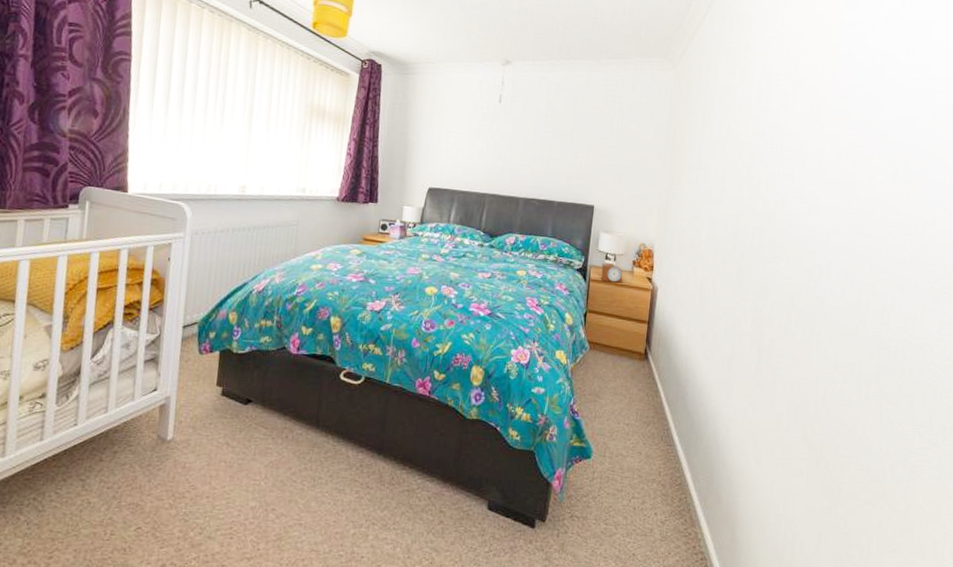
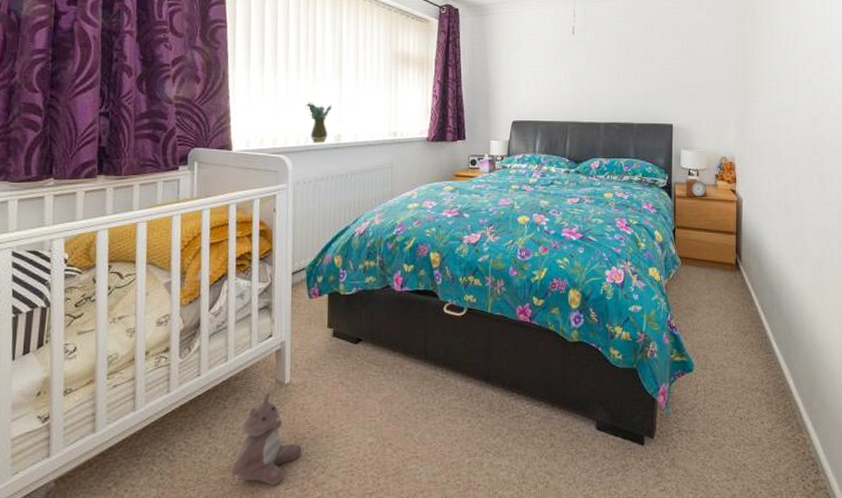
stuffed animal: none [103,448,180,544] -> present [231,392,302,486]
vase: none [209,148,238,194] -> present [305,102,332,143]

